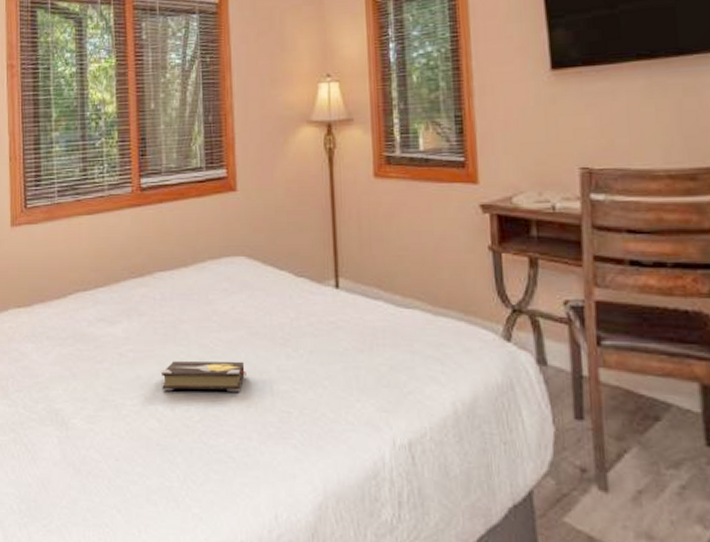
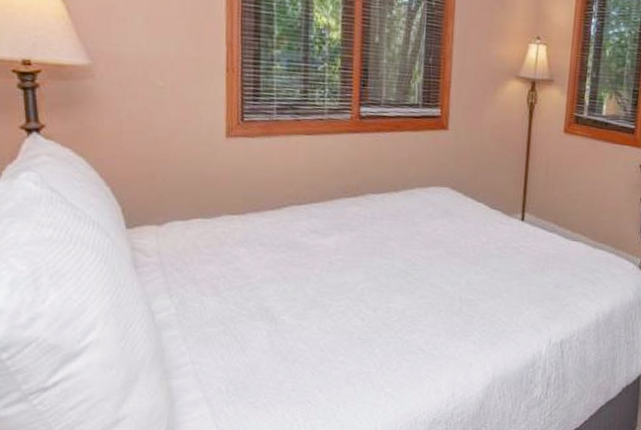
hardback book: present [160,361,247,392] -> none [366,271,441,299]

